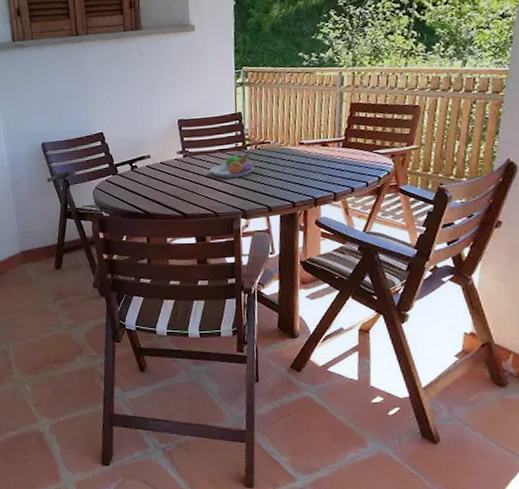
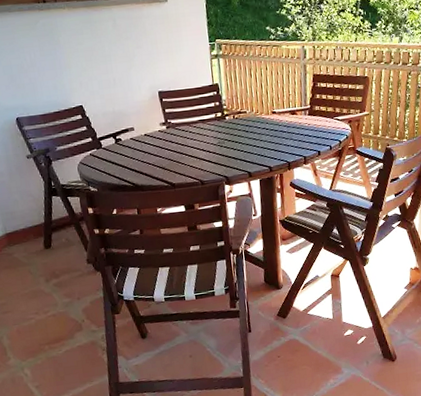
fruit bowl: present [210,154,255,178] -> none [192,124,235,148]

